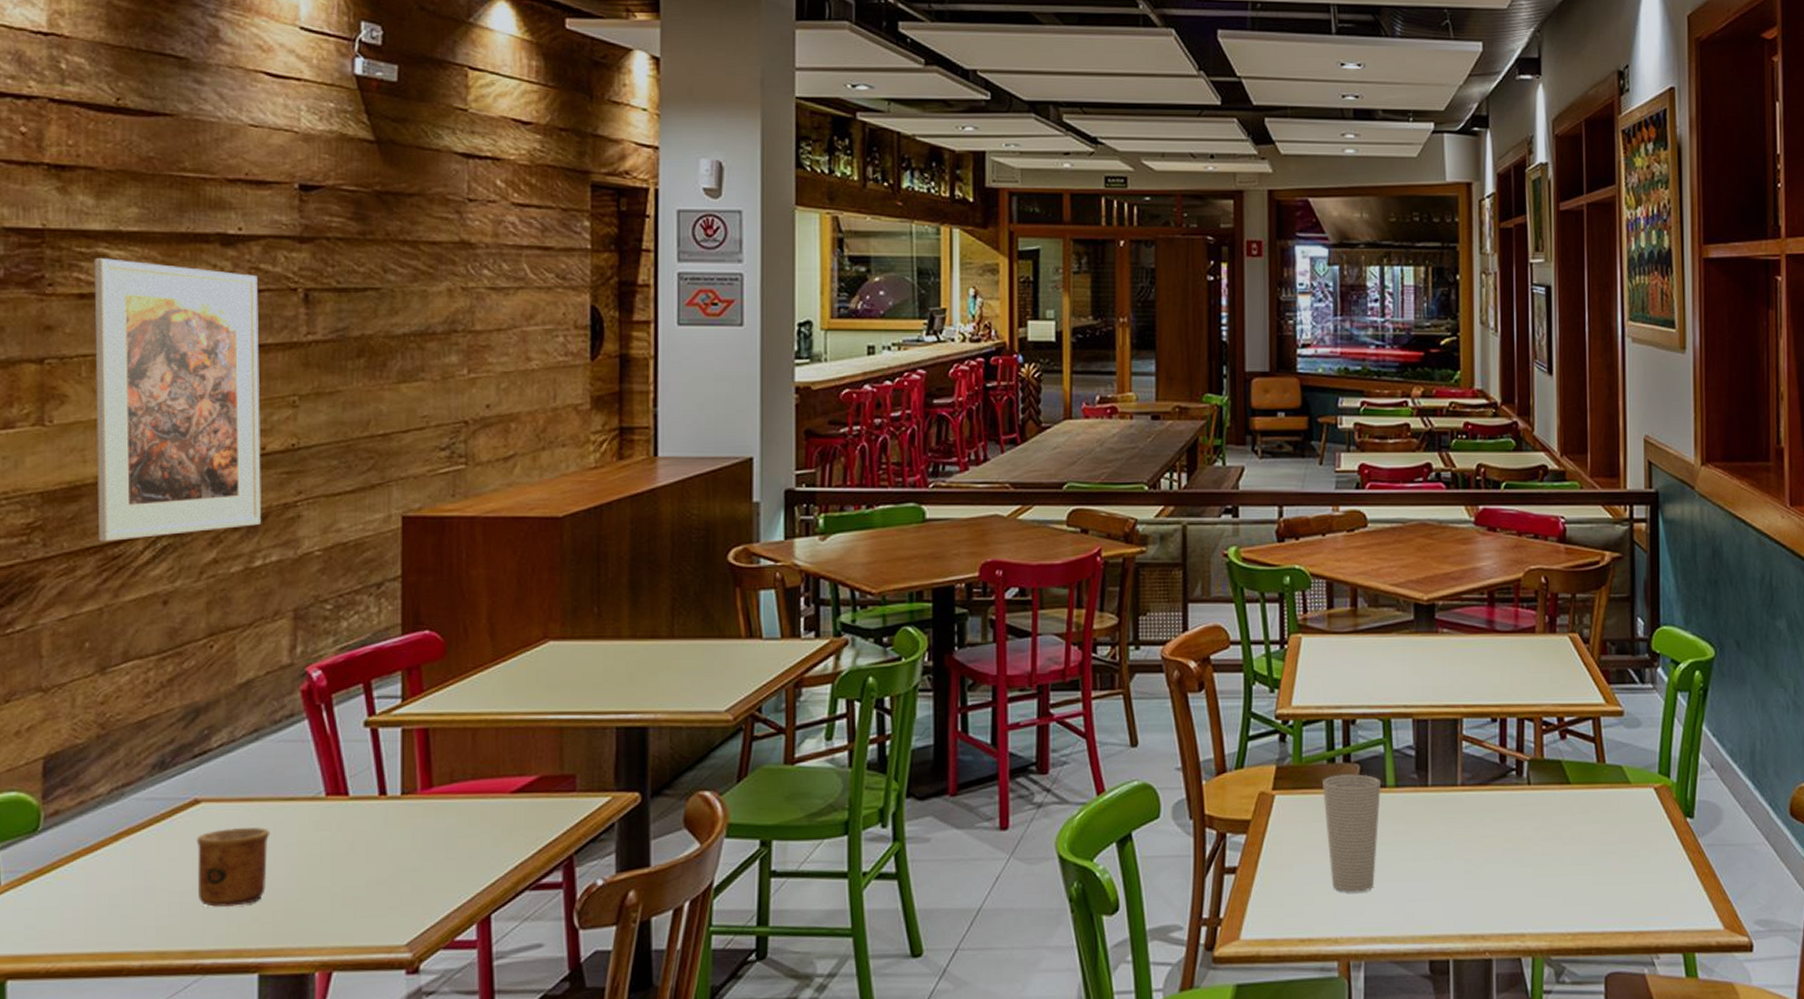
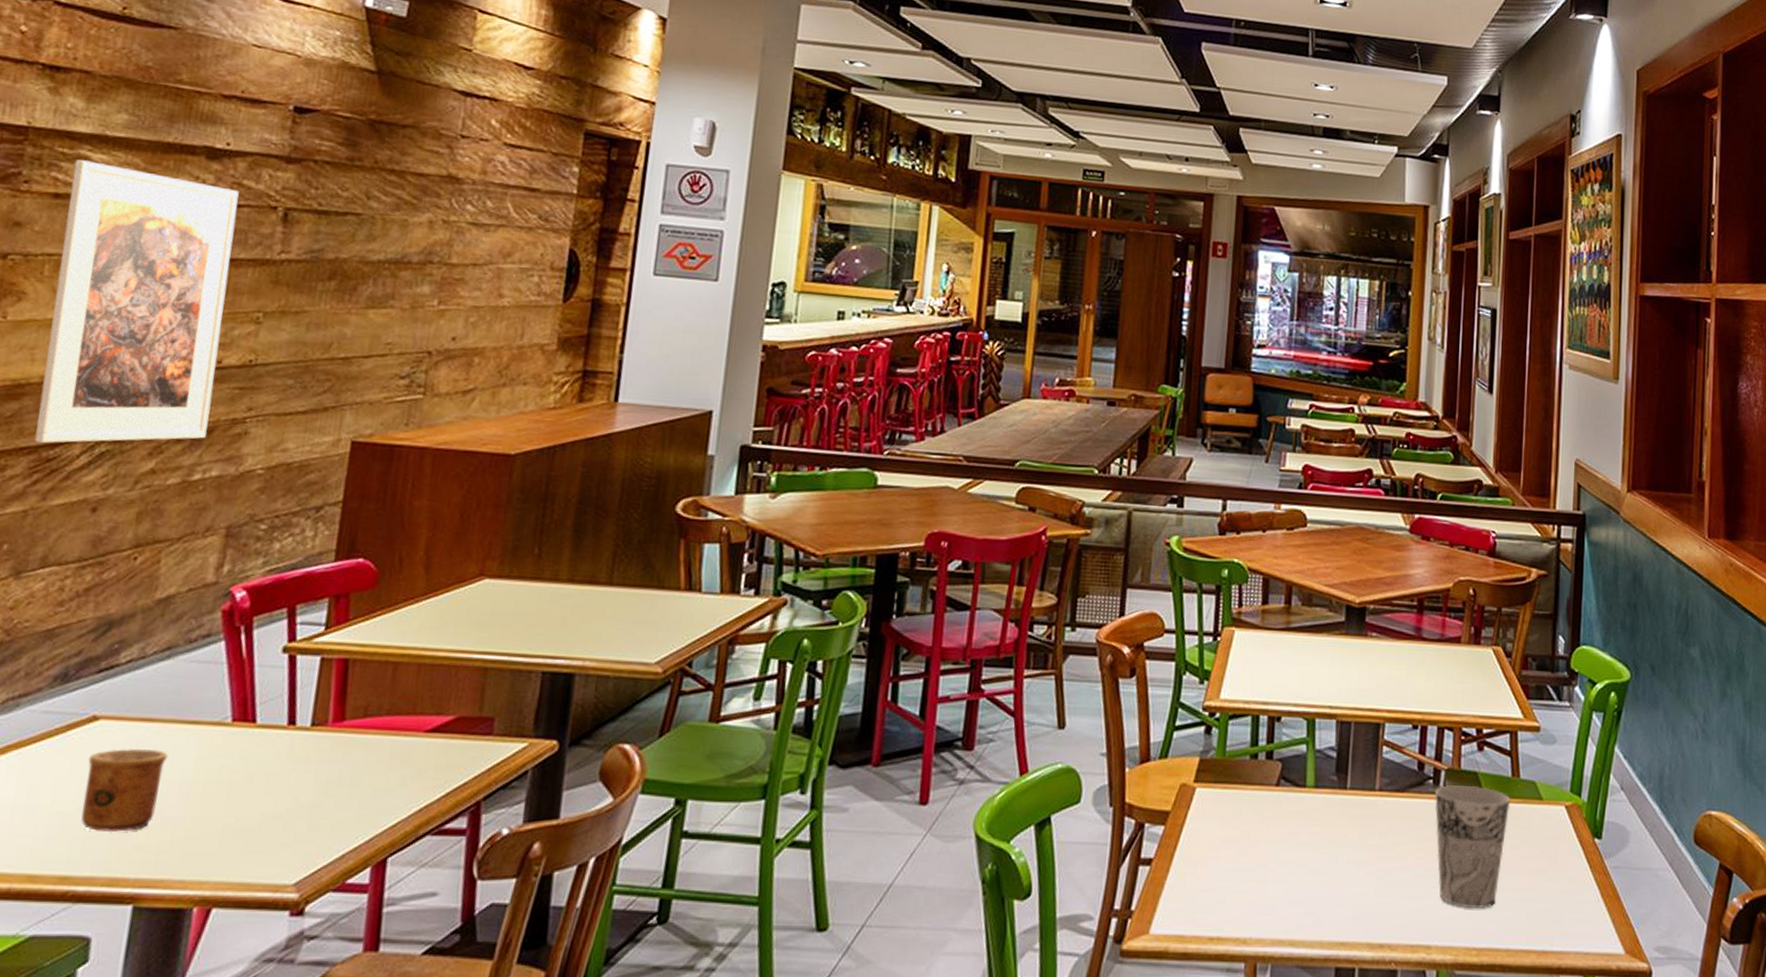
cup: present [1323,773,1381,893] -> none [1243,770,1301,893]
cup: none [1518,775,1597,895] -> present [1434,785,1510,908]

